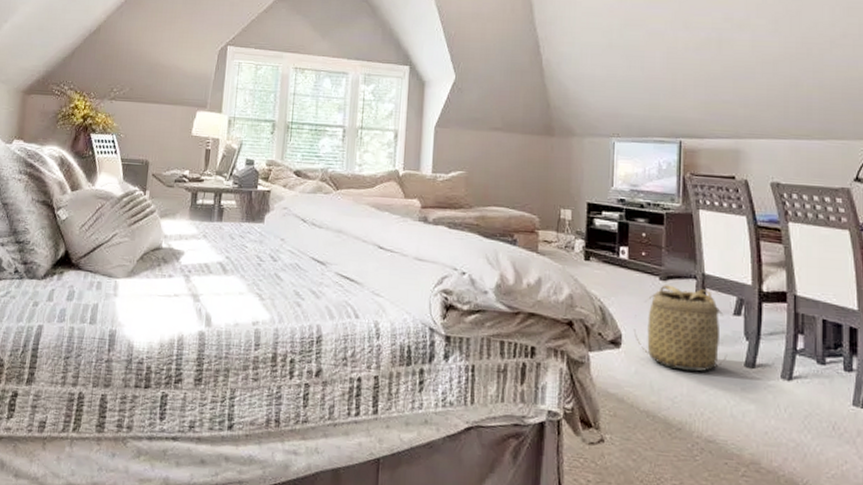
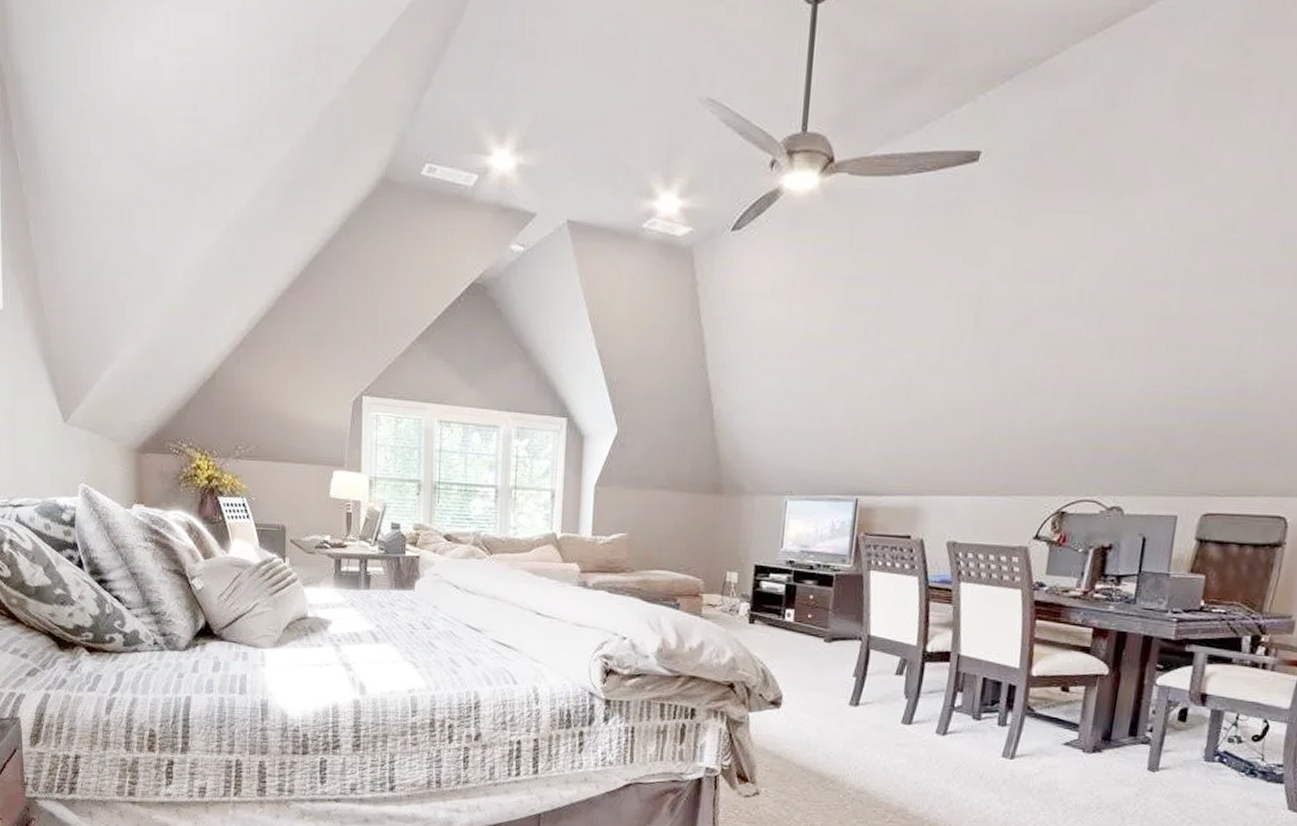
basket: present [633,285,728,372] -> none [794,646,886,729]

